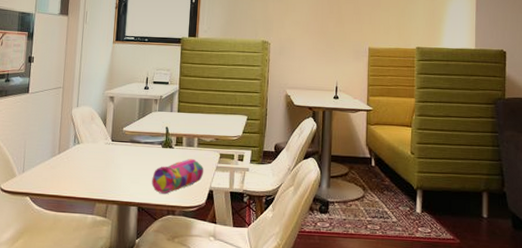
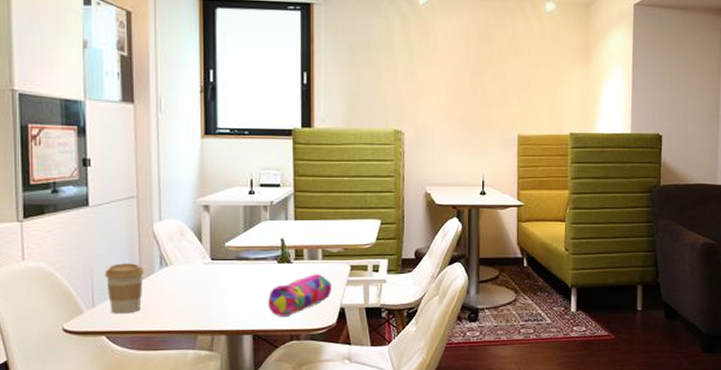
coffee cup: none [34,139,62,180] -> present [104,263,145,314]

